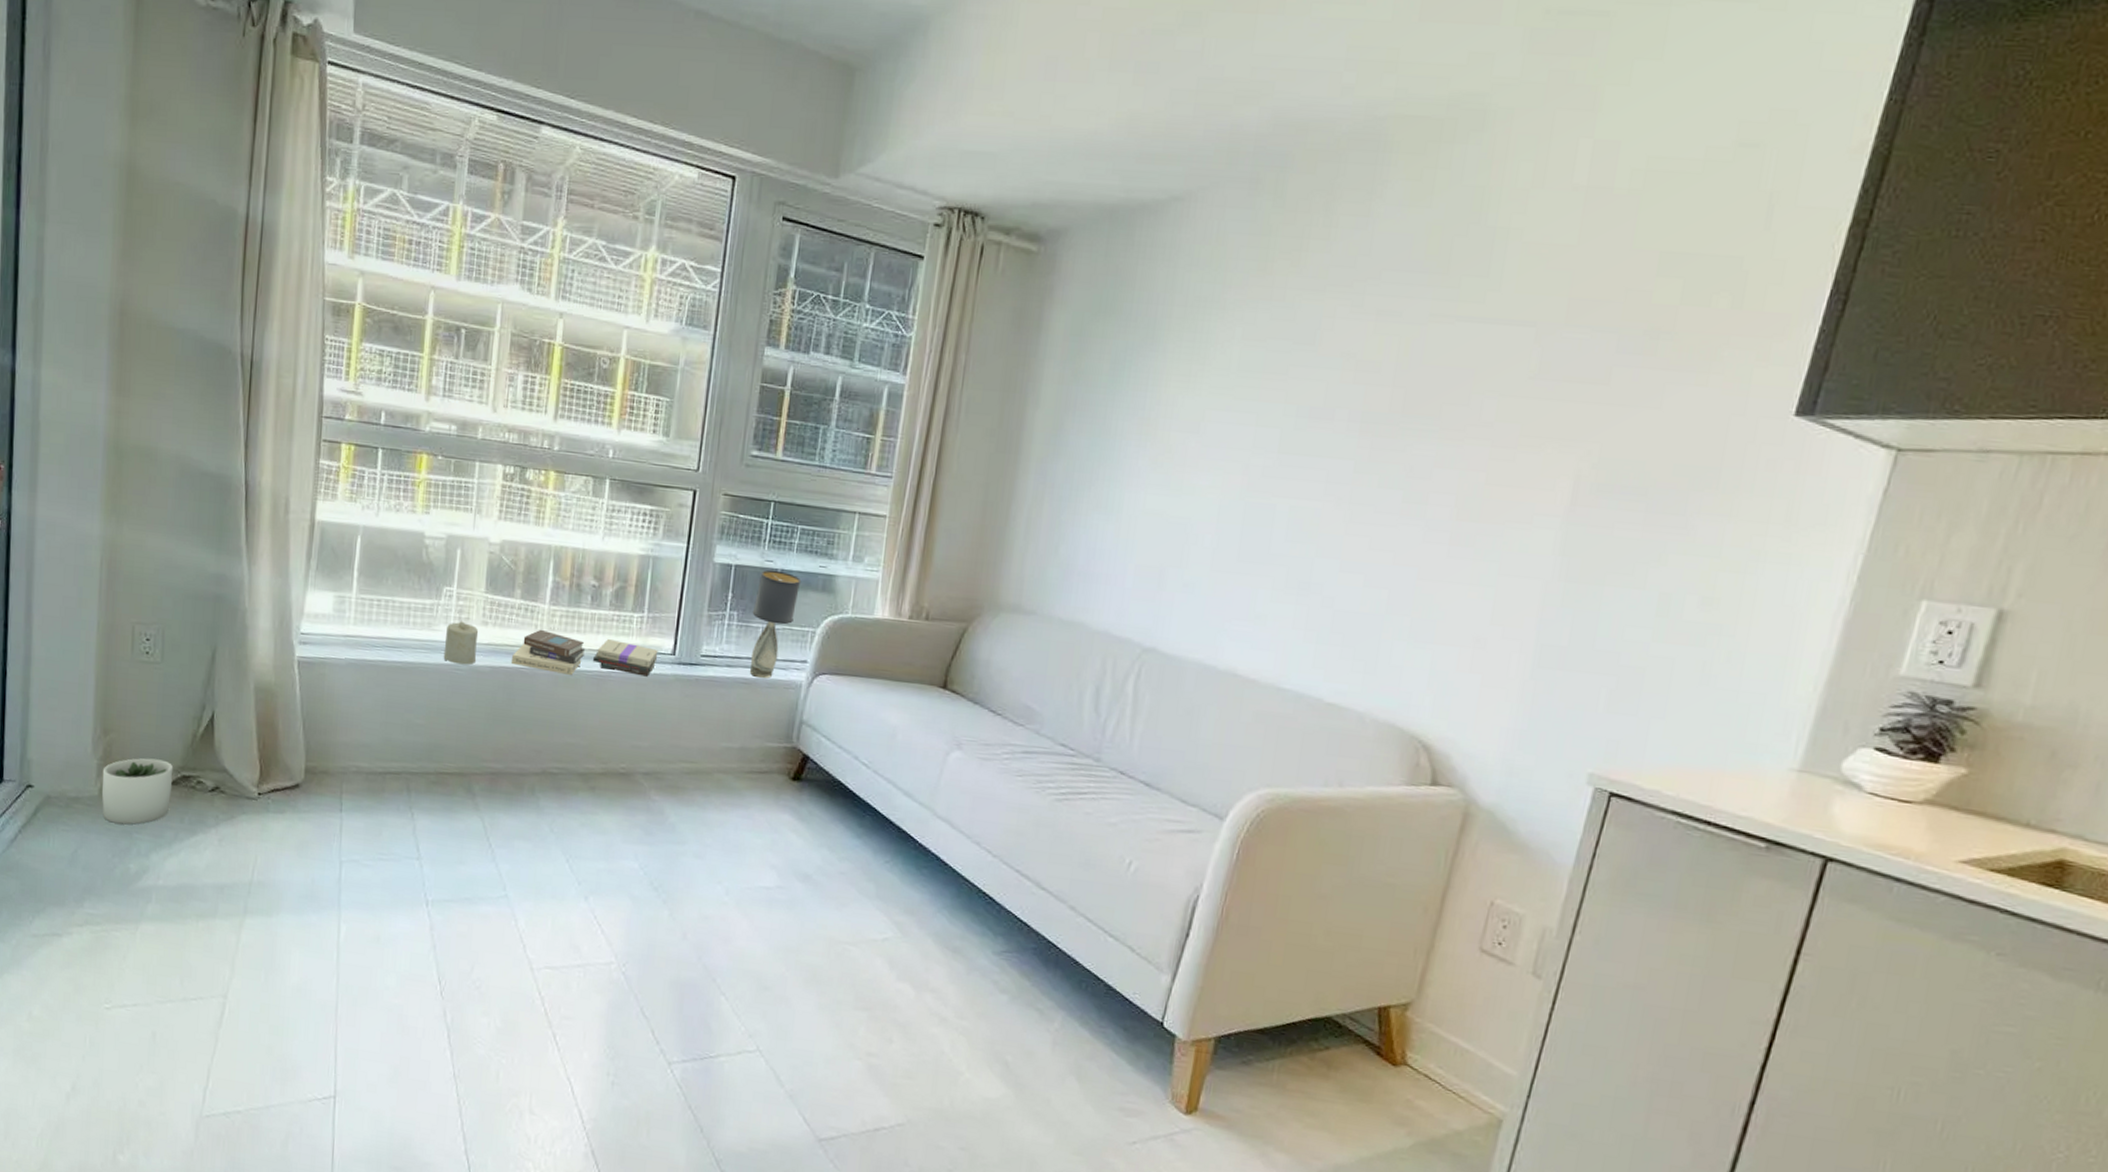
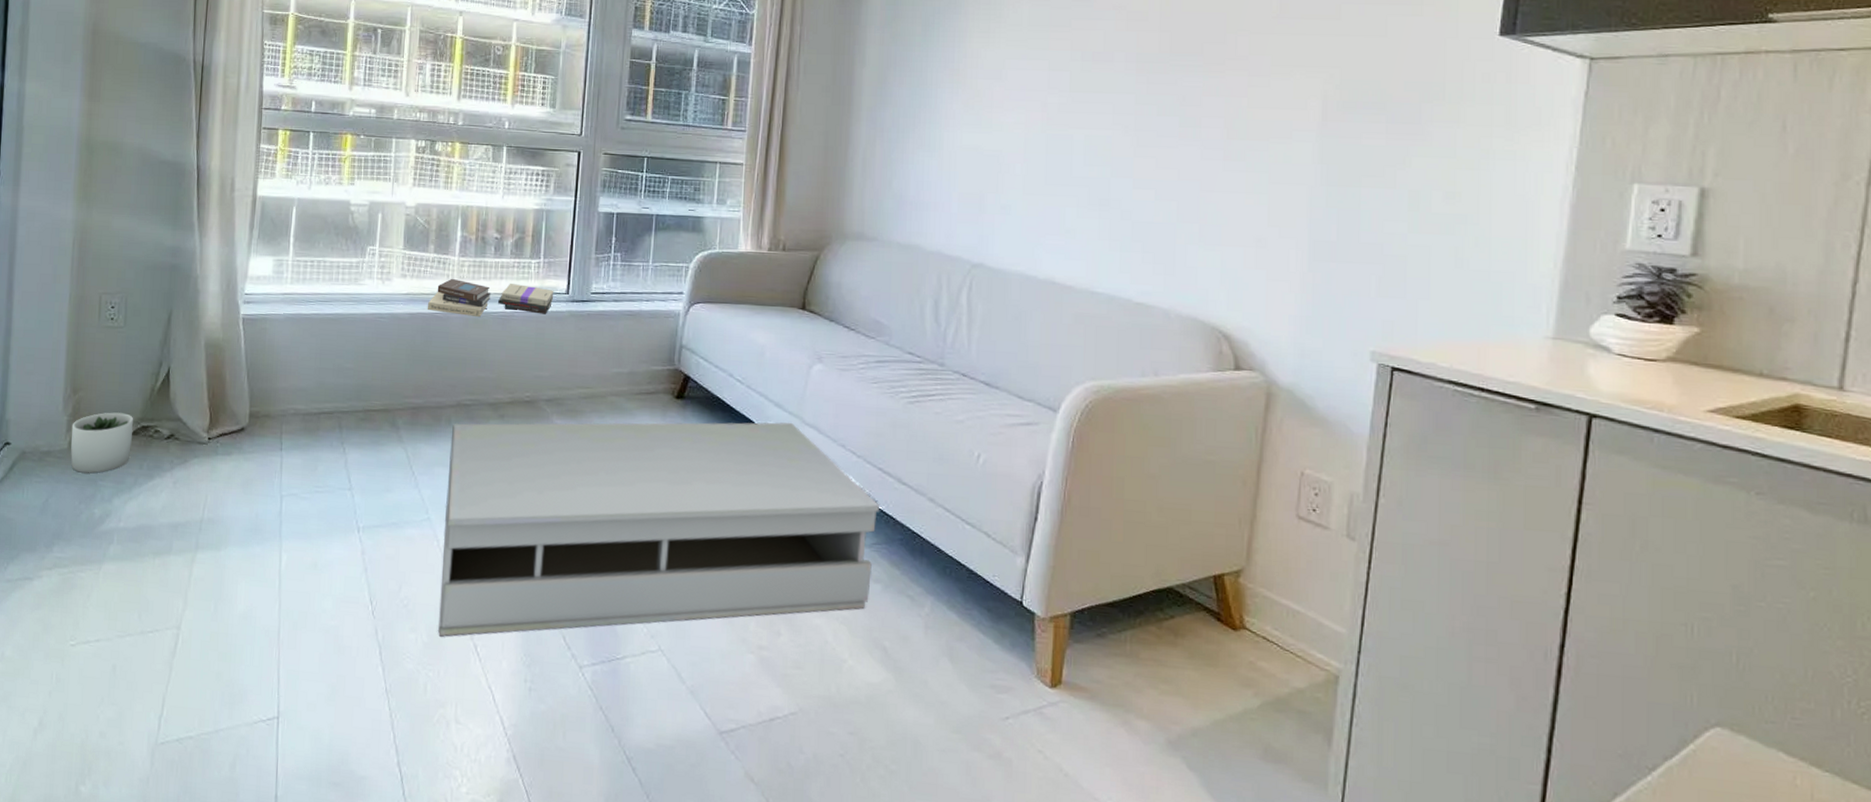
candle: present [443,620,479,666] -> none [368,274,399,314]
coffee table: none [513,793,1015,1023] -> present [438,422,880,637]
table lamp: present [749,569,802,680] -> none [633,215,674,311]

